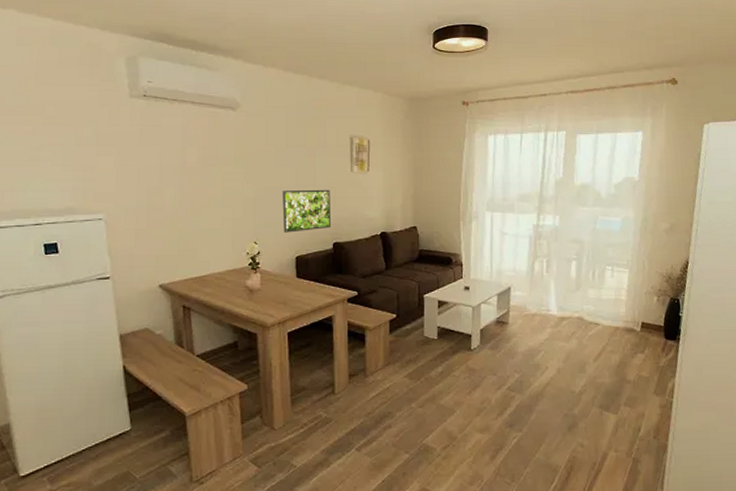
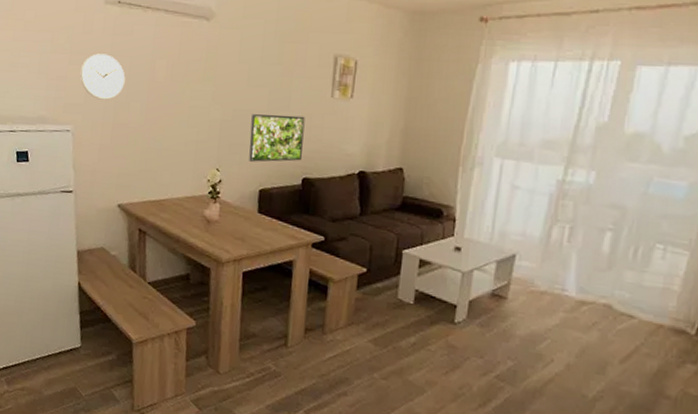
wall clock: none [108,144,157,187] -> present [80,53,126,100]

